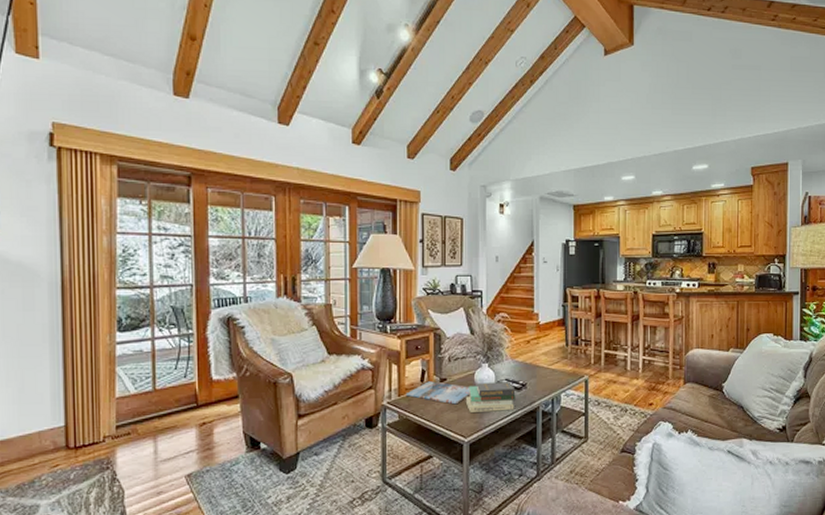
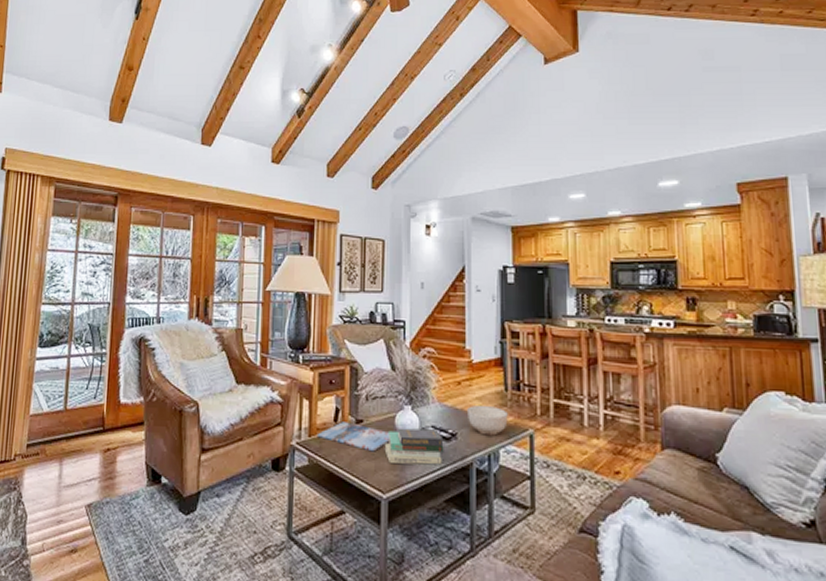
bowl: none [534,358,568,383] -> present [466,404,508,436]

